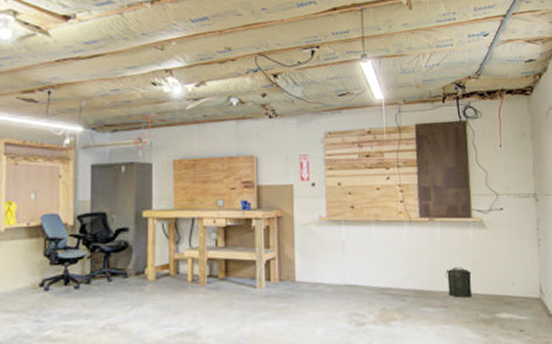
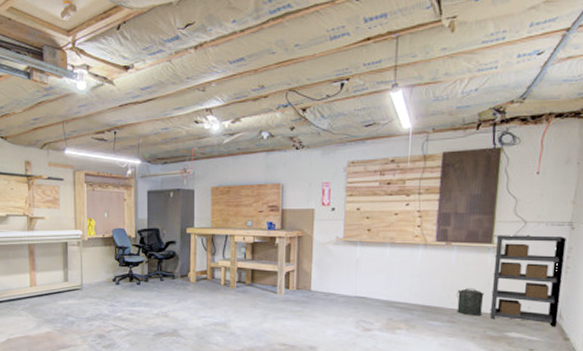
shelving unit: none [474,208,540,304] -> present [489,235,566,327]

